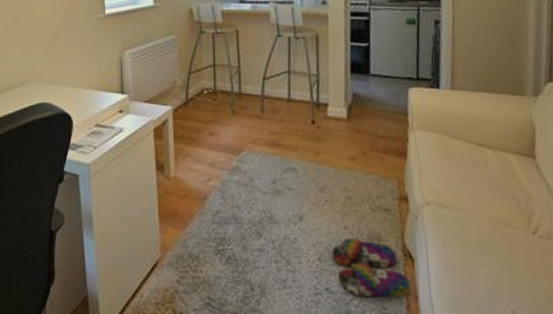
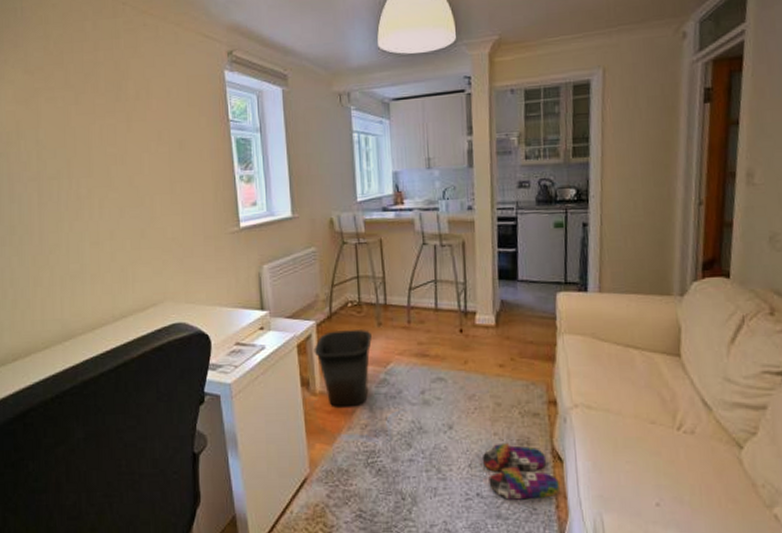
waste bin: none [169,117,226,193] -> present [314,330,372,407]

